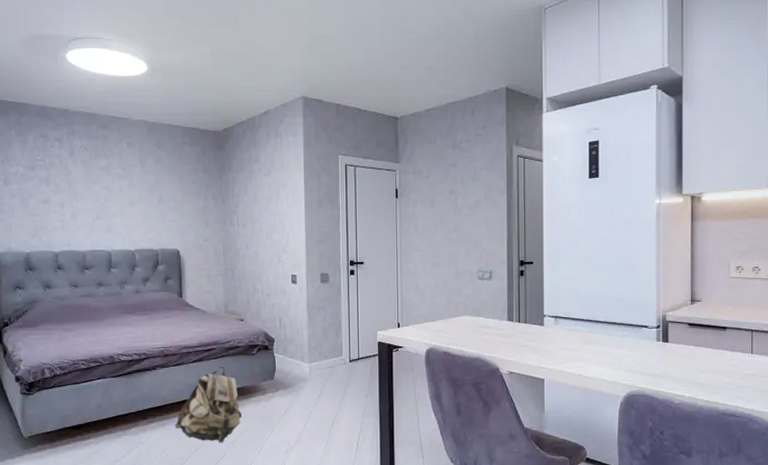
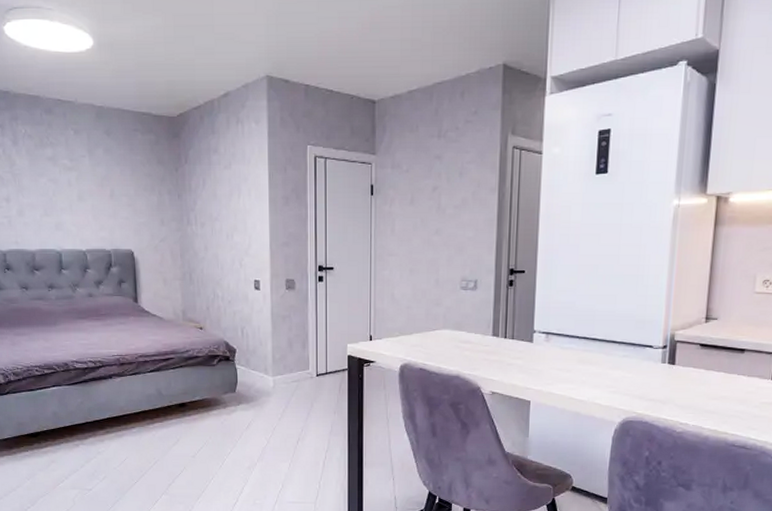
backpack: present [174,366,243,443] -> none [133,376,203,456]

